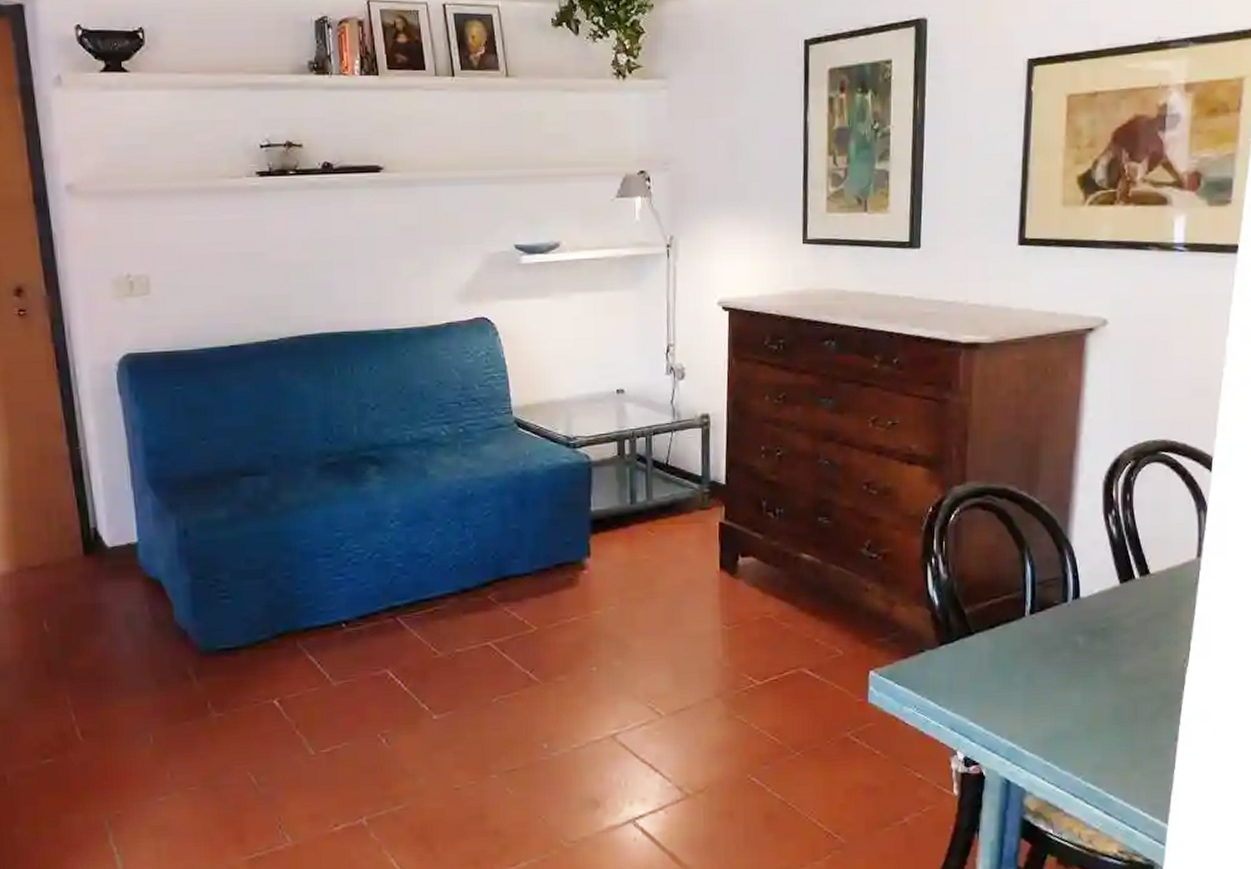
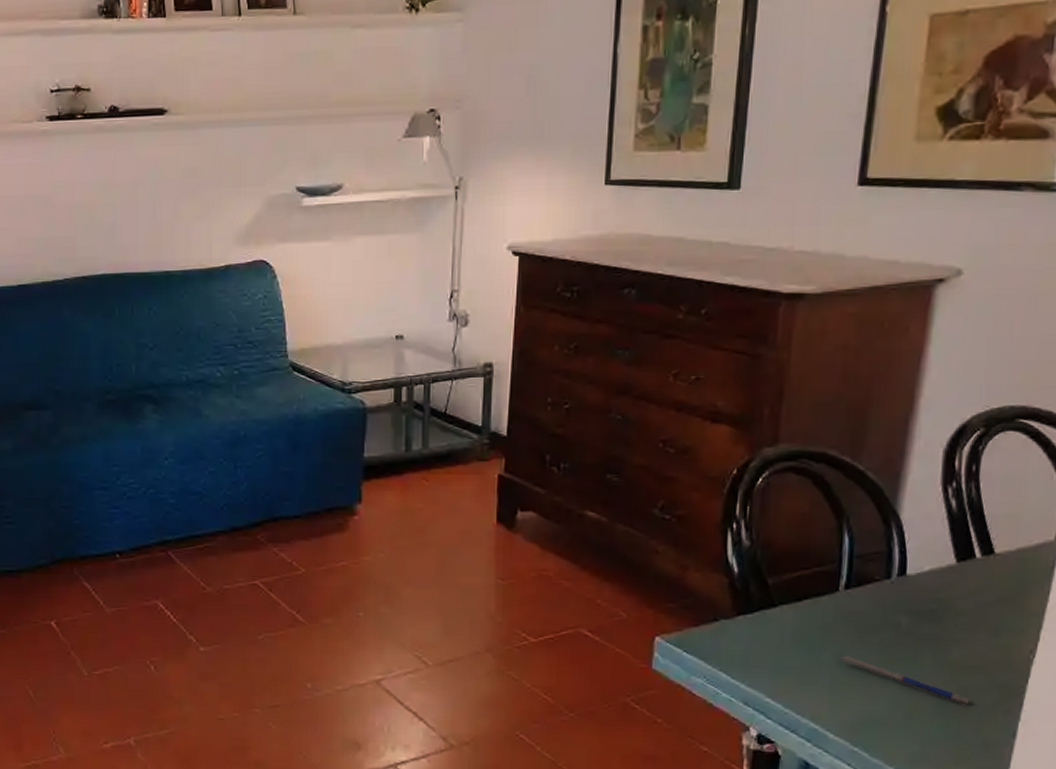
pen: none [1030,675,1139,715] -> present [840,655,970,705]

